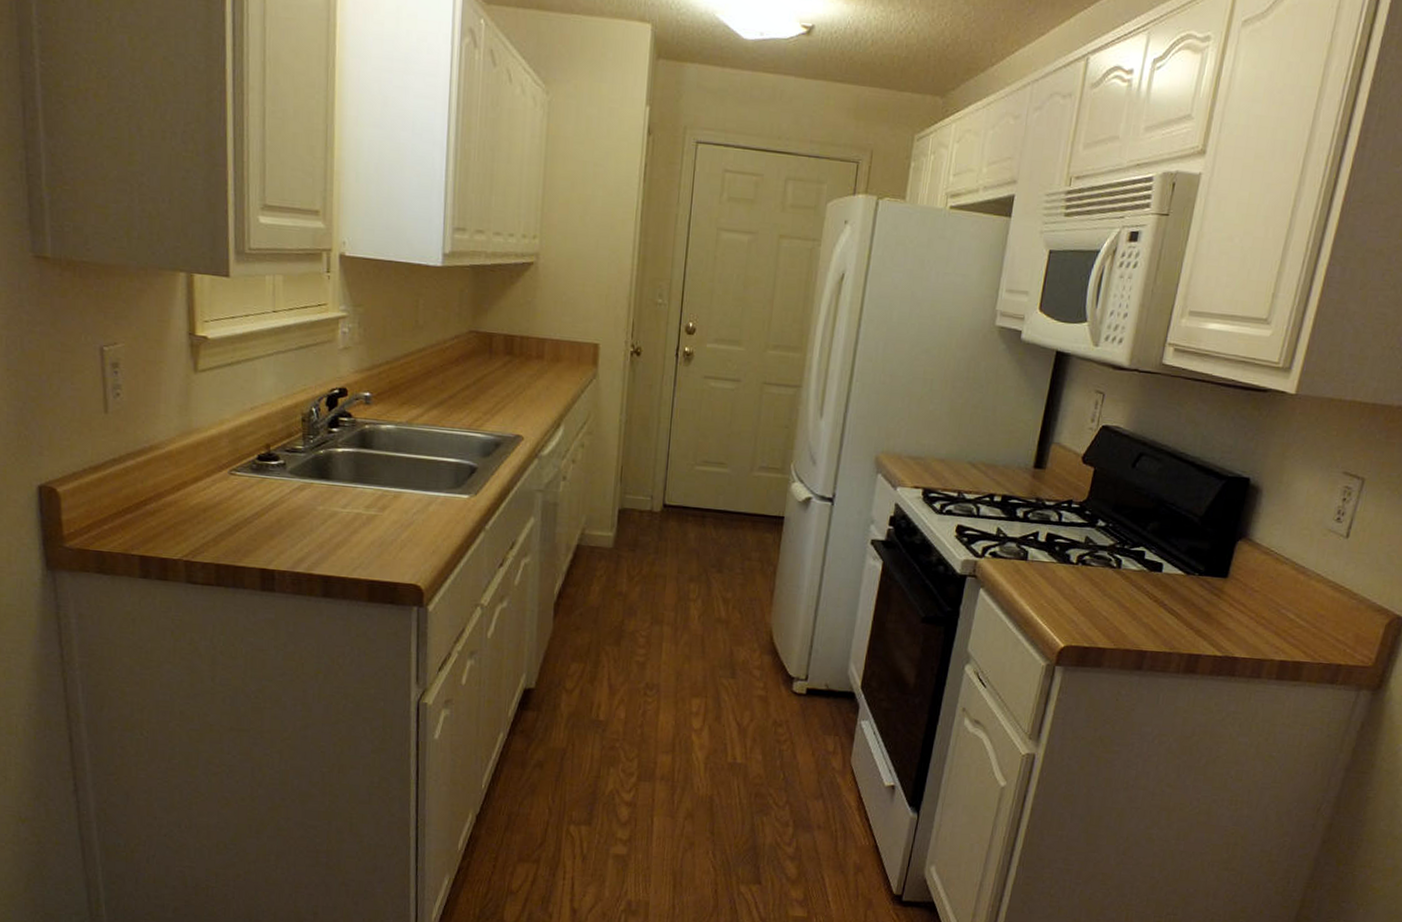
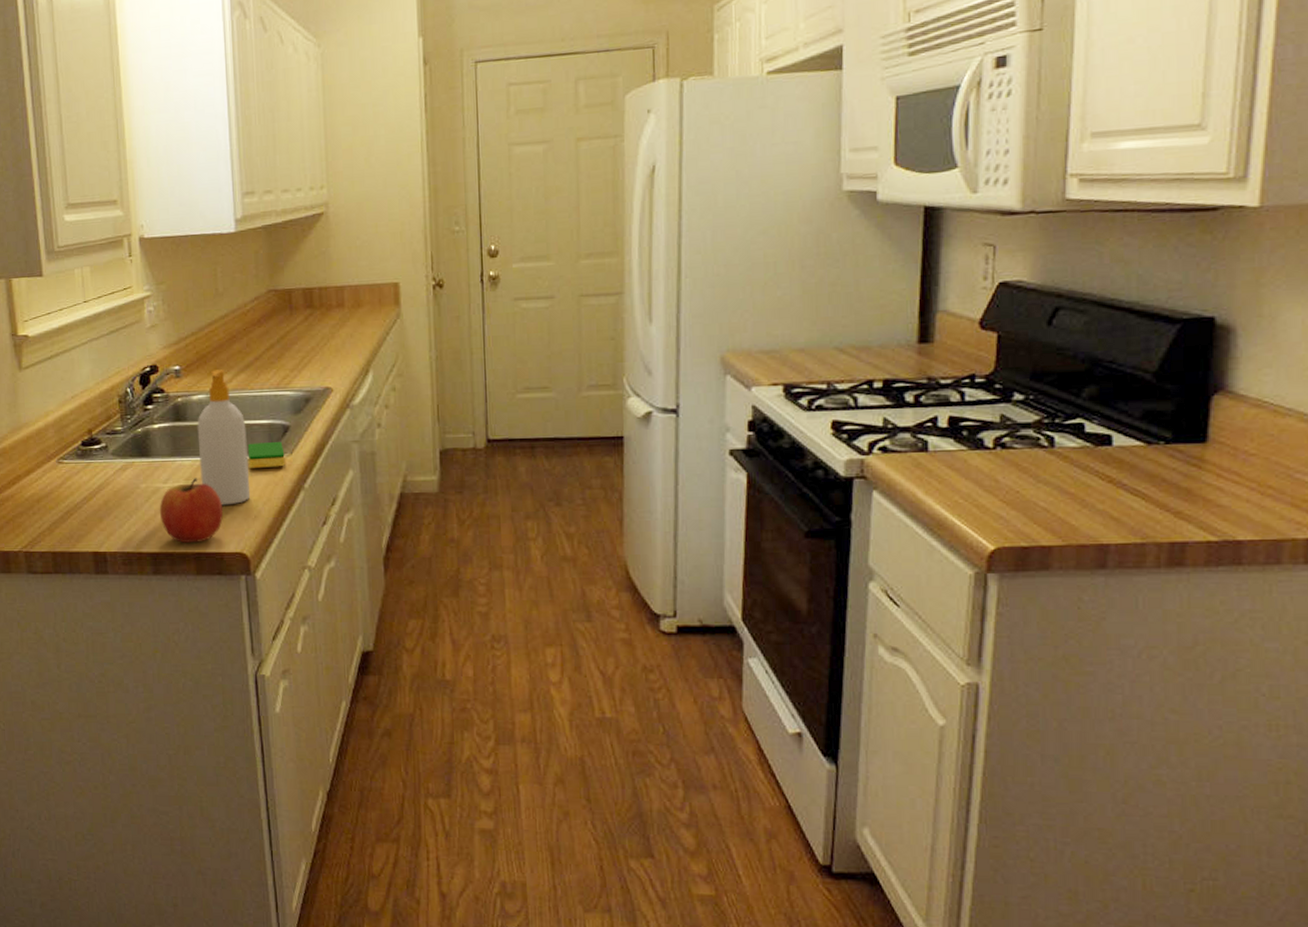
apple: none [335,506,401,571] -> present [159,478,223,543]
soap bottle: none [381,402,433,538] -> present [197,369,251,506]
dish sponge: none [432,479,469,507] -> present [247,442,285,468]

